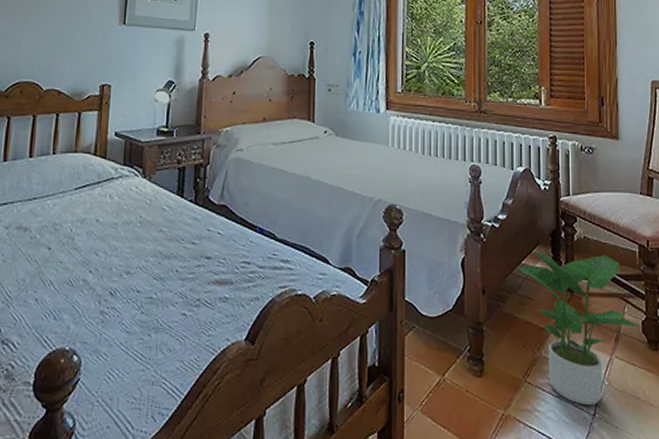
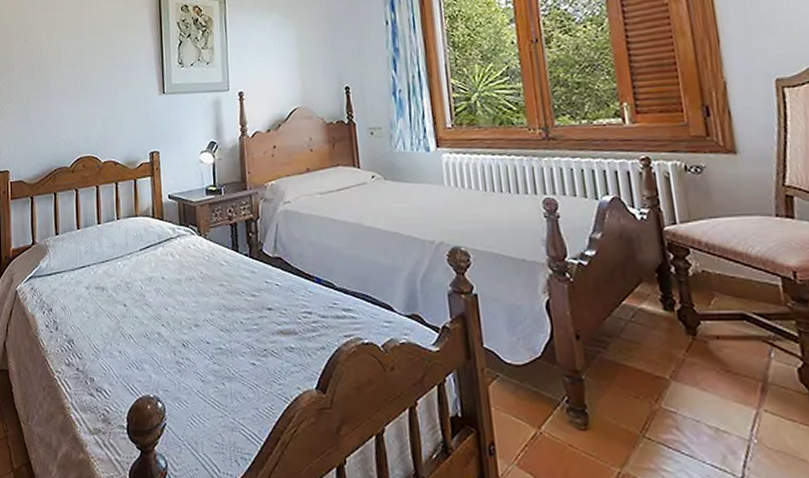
potted plant: present [517,253,641,405] -> none [617,291,798,466]

